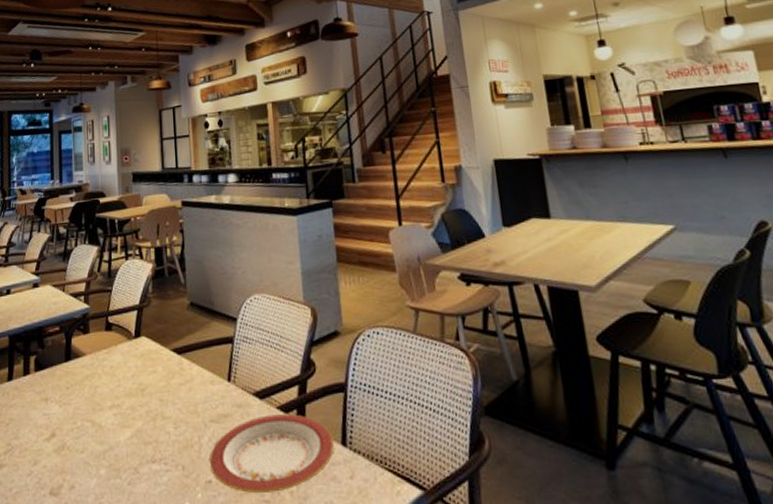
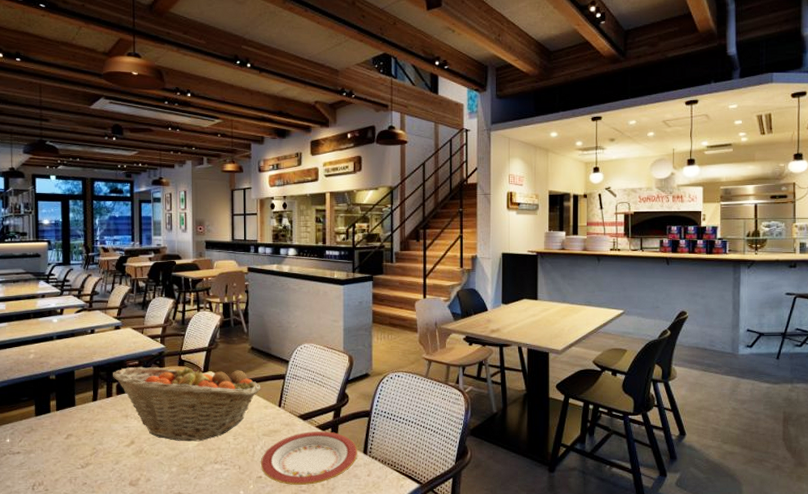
fruit basket: none [31,325,205,433] -> present [113,363,261,442]

